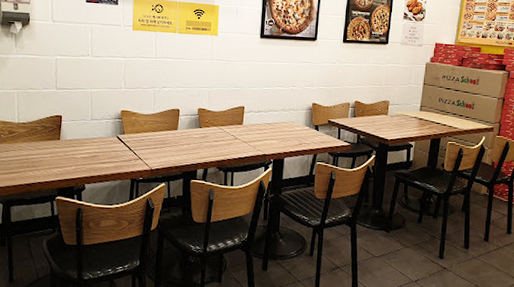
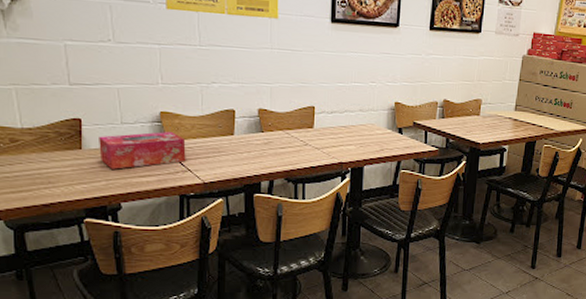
tissue box: none [72,126,139,157] -> present [99,132,186,169]

